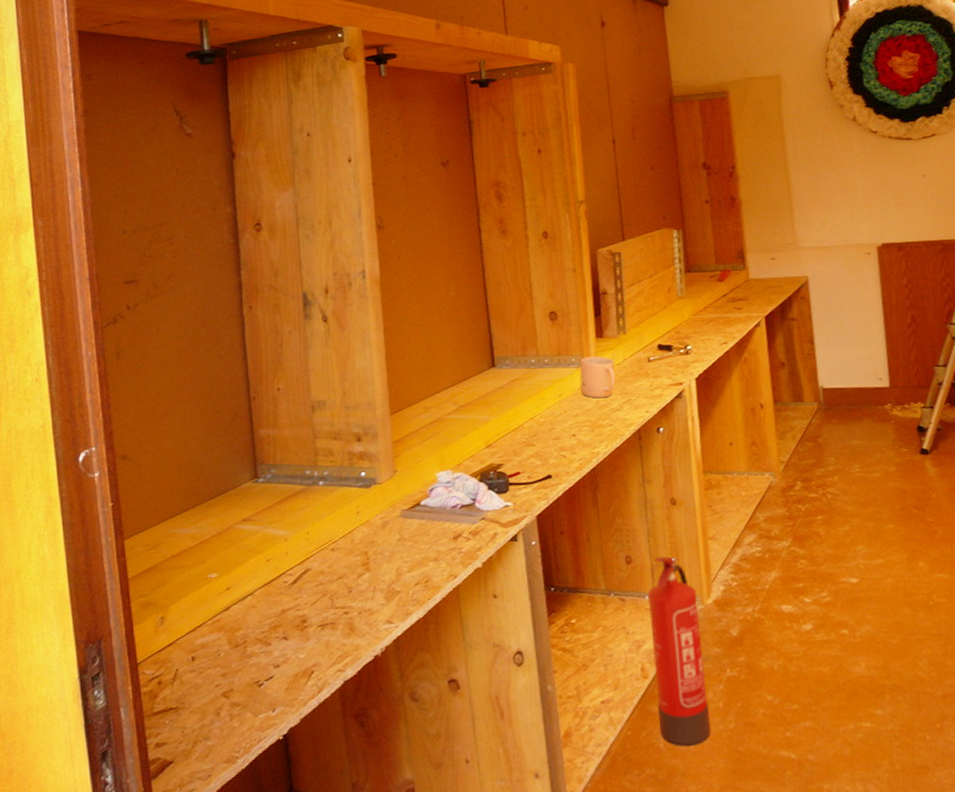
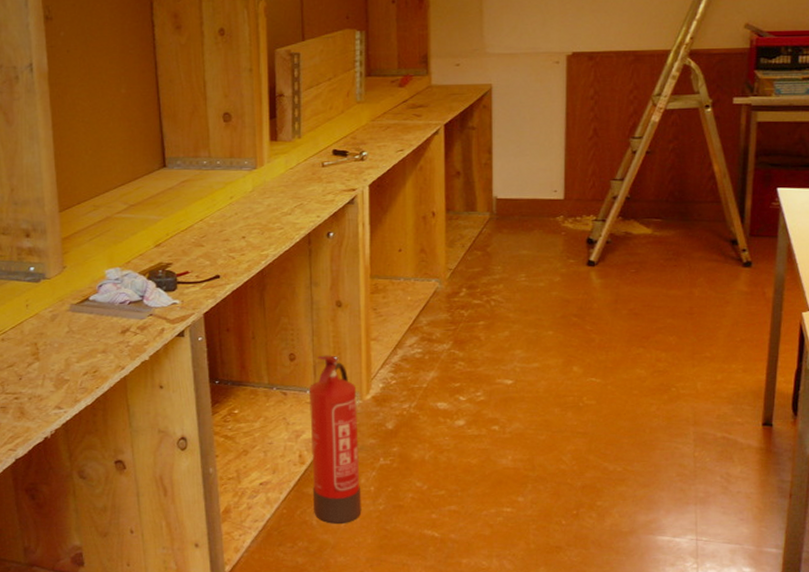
mug: present [579,356,616,399] -> none [252,160,289,202]

